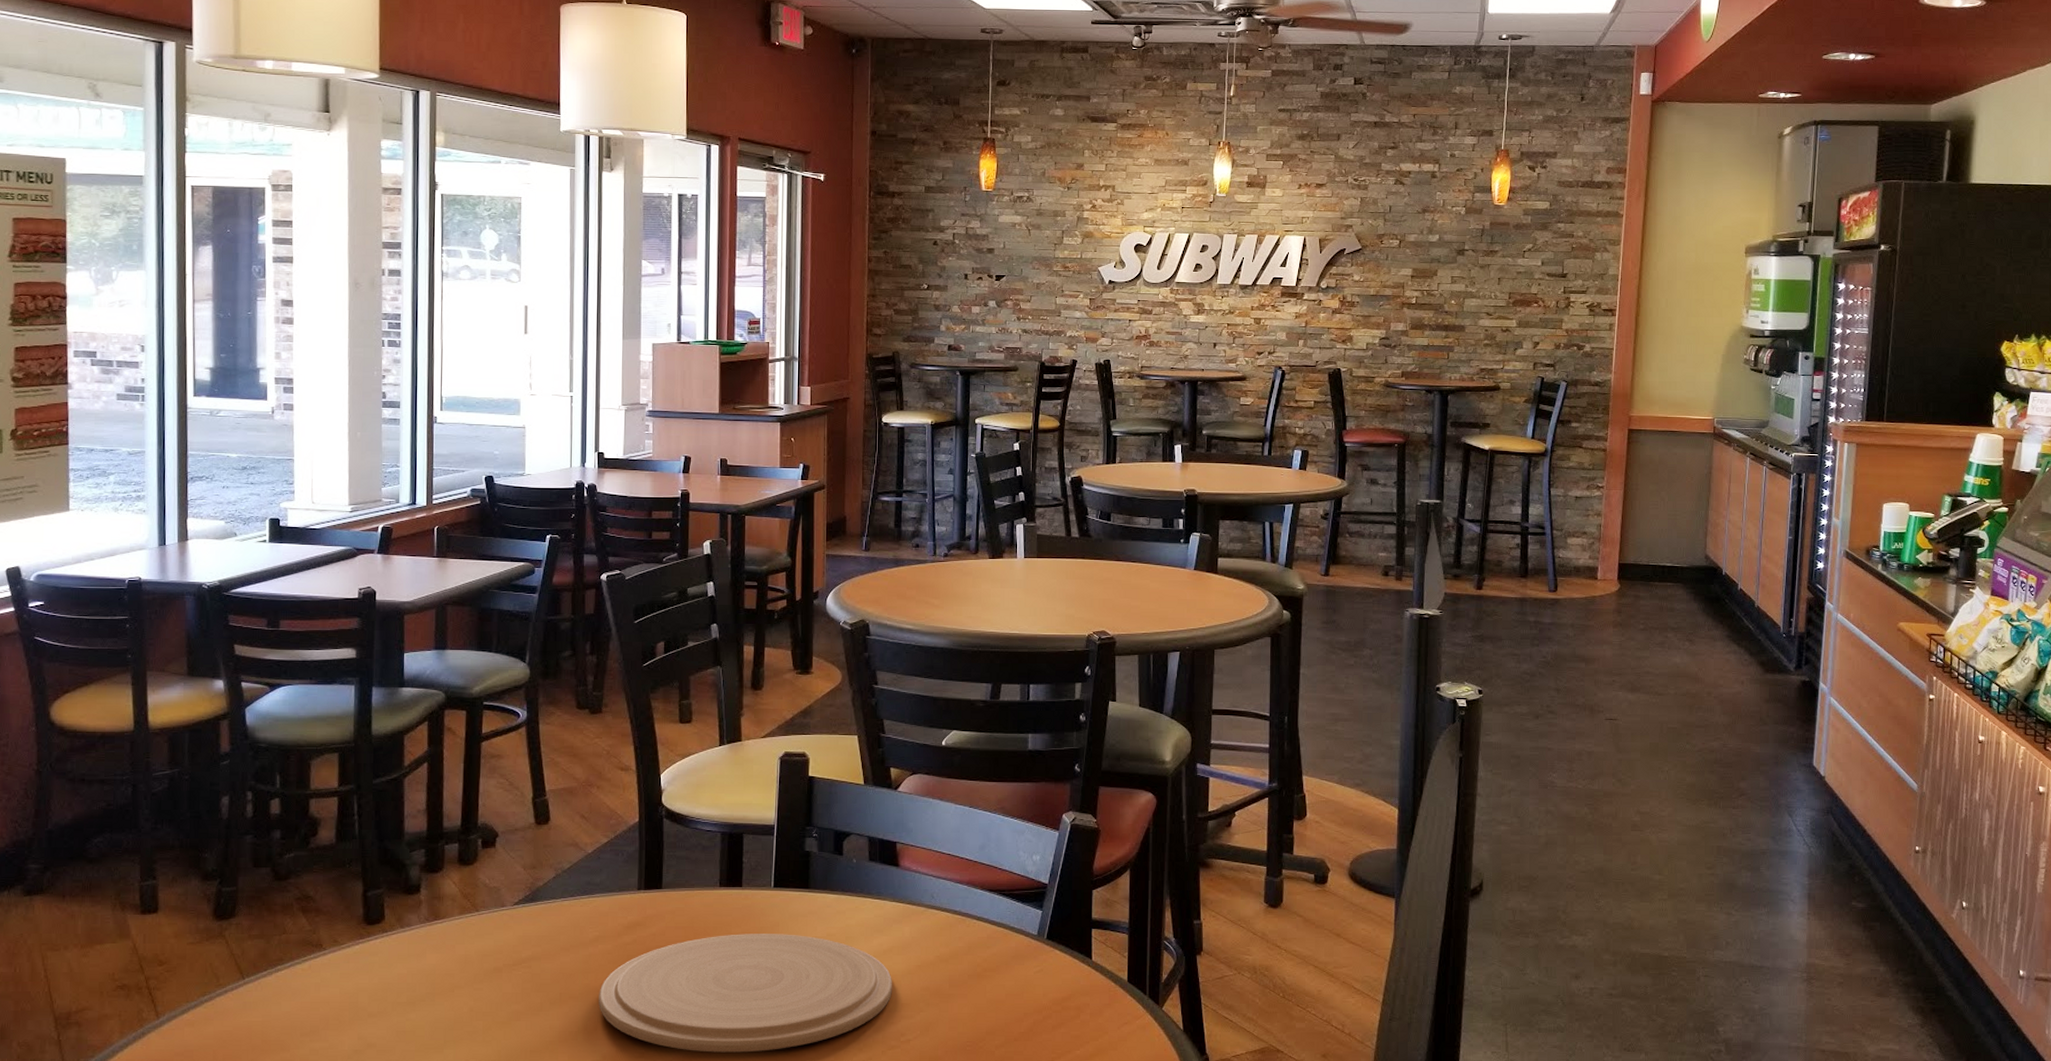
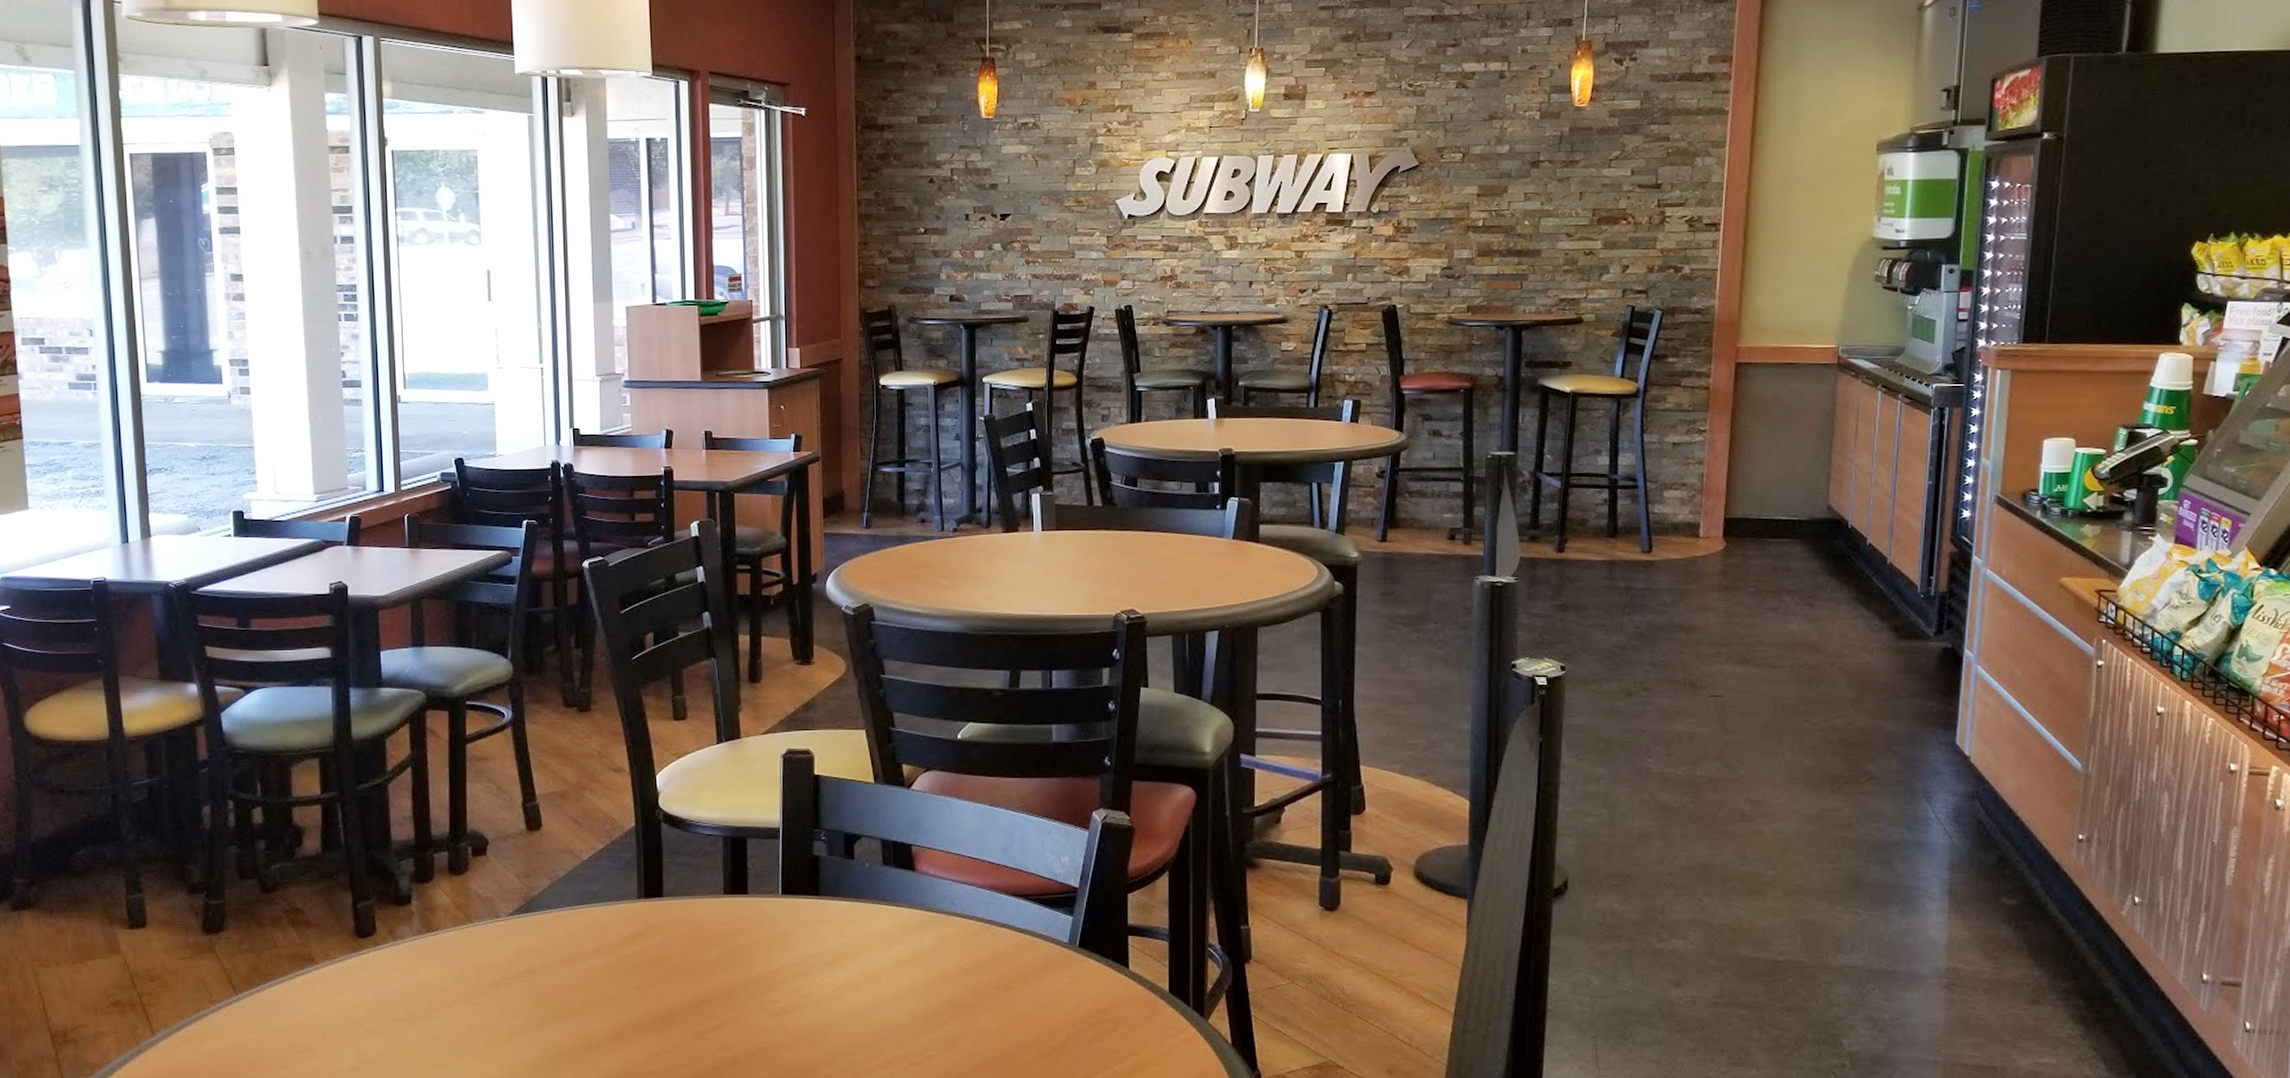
plate: present [599,934,893,1053] -> none [602,944,914,1069]

